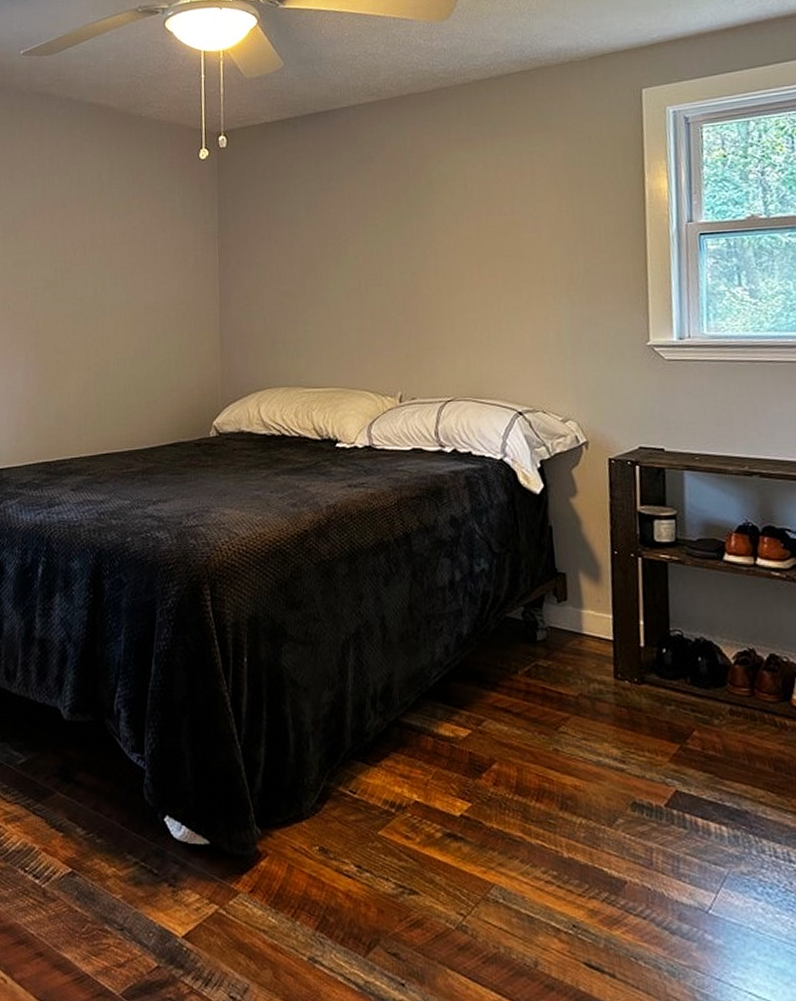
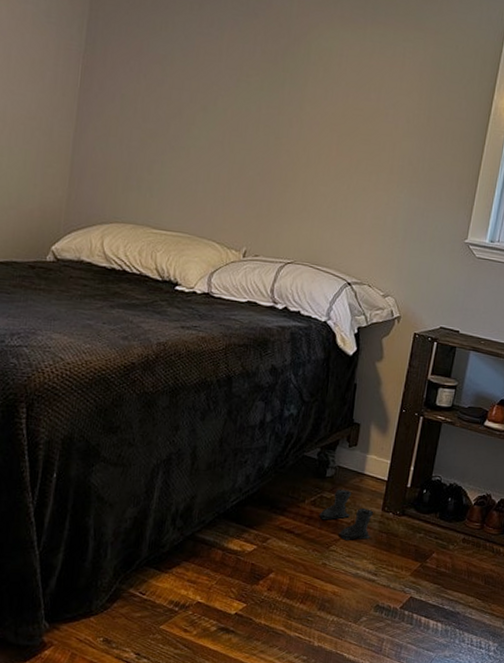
boots: none [536,656,608,718] -> present [318,490,374,540]

